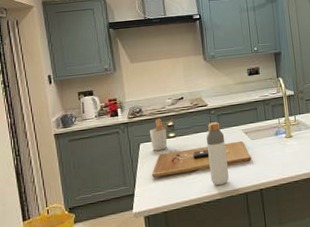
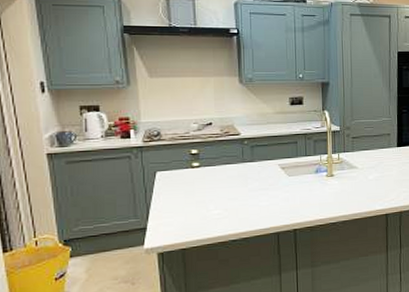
utensil holder: present [149,118,173,151] -> none [168,145,198,181]
cutting board: present [152,140,252,178] -> none [169,176,287,211]
bottle: present [206,122,229,186] -> none [236,154,259,224]

